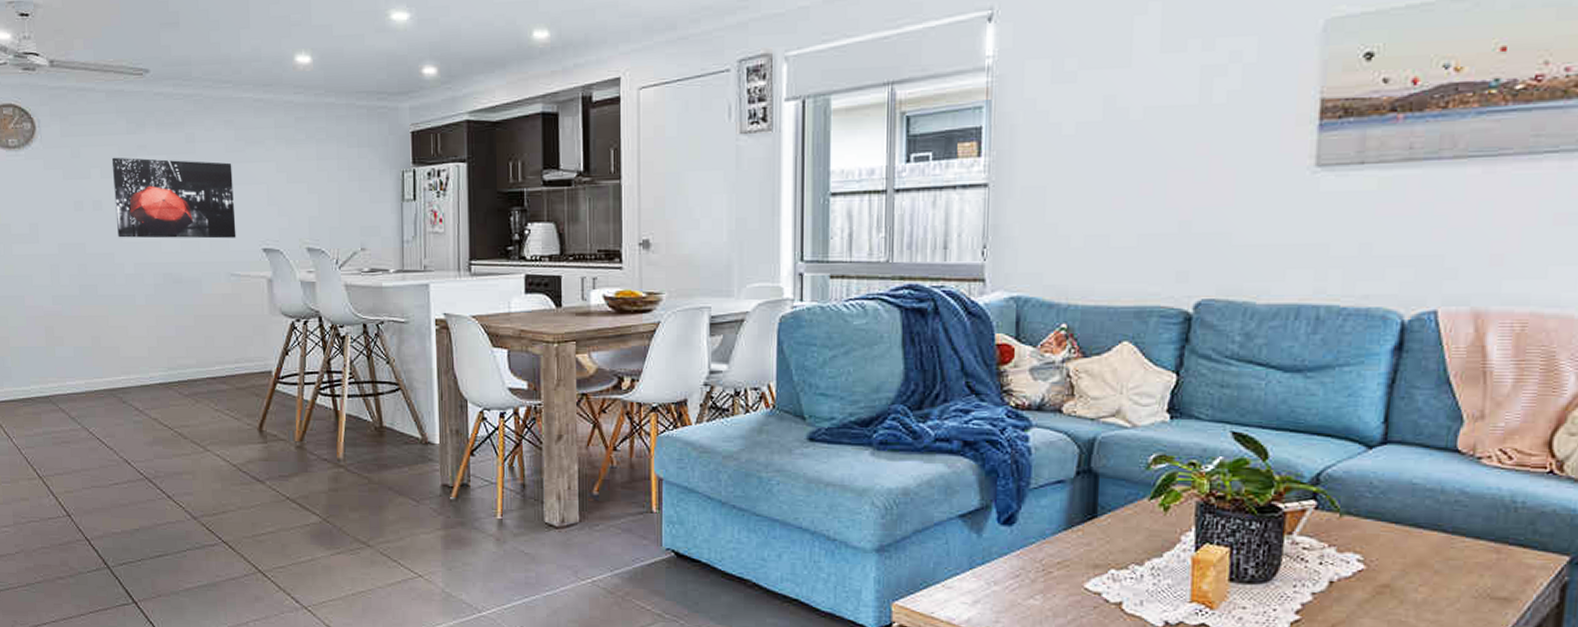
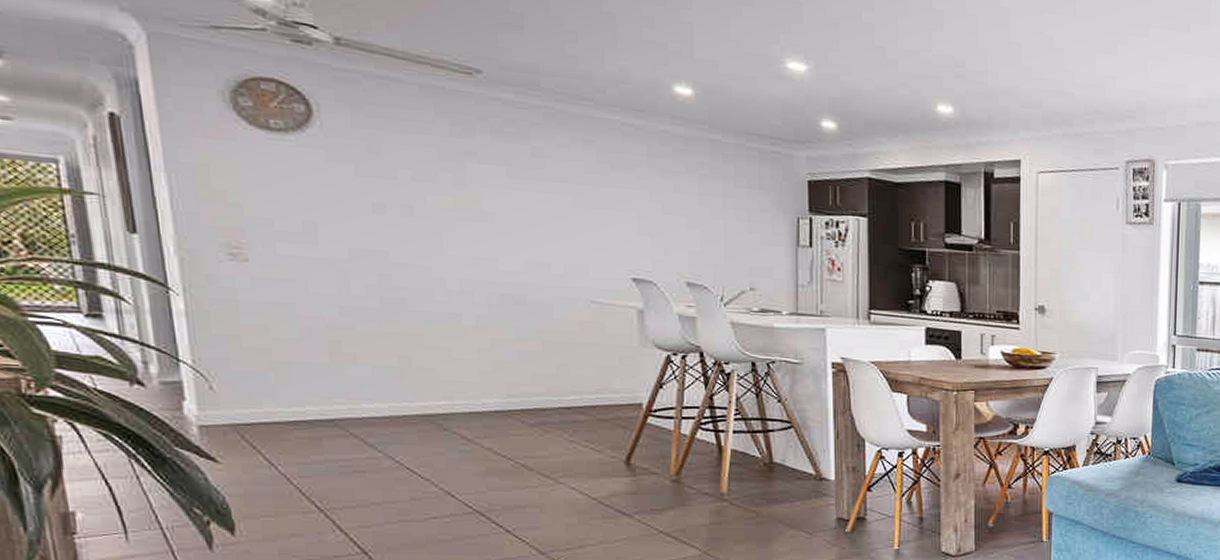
wall art: present [111,157,236,239] -> none [427,159,598,264]

